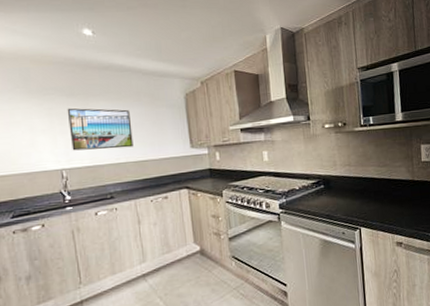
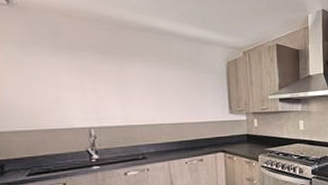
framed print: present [67,108,133,151] -> none [100,66,170,110]

